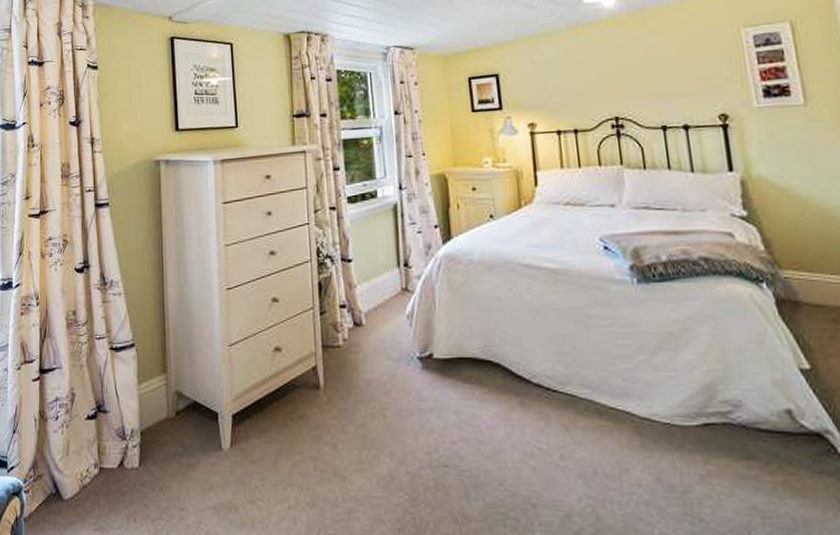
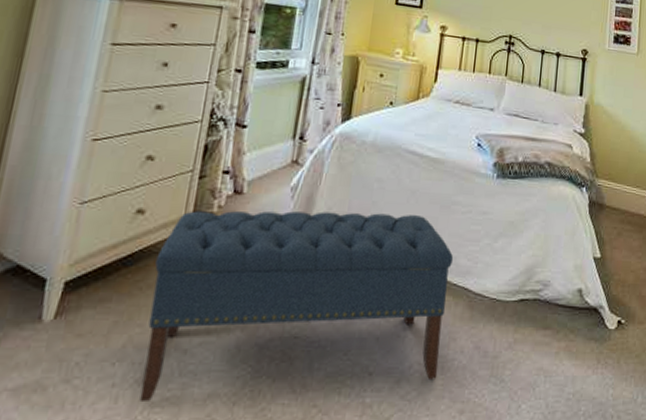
bench: none [300,333,615,525] -> present [139,211,454,403]

